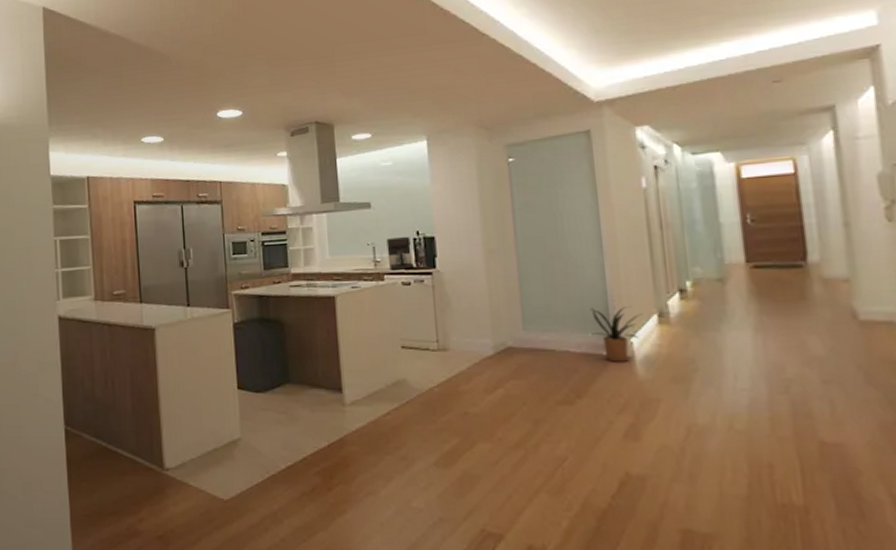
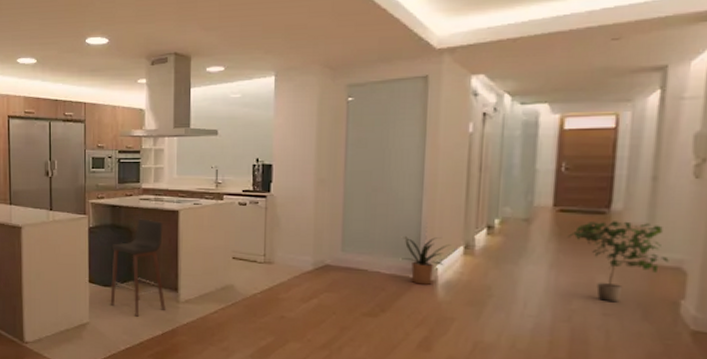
bar stool: none [261,308,330,426] -> present [110,218,166,317]
coffee maker: present [386,236,414,270] -> none [228,162,251,192]
potted plant: none [767,273,881,367] -> present [567,221,669,303]

